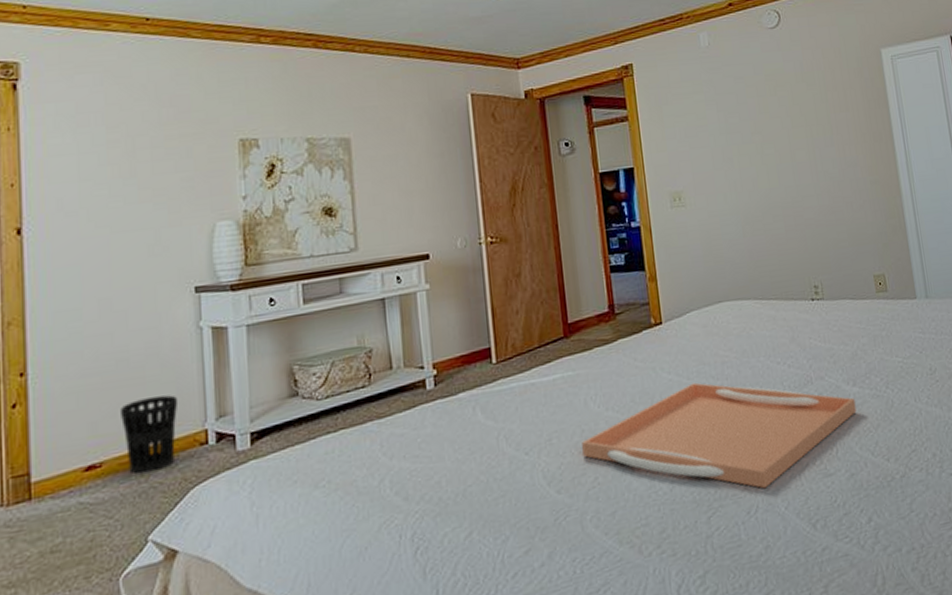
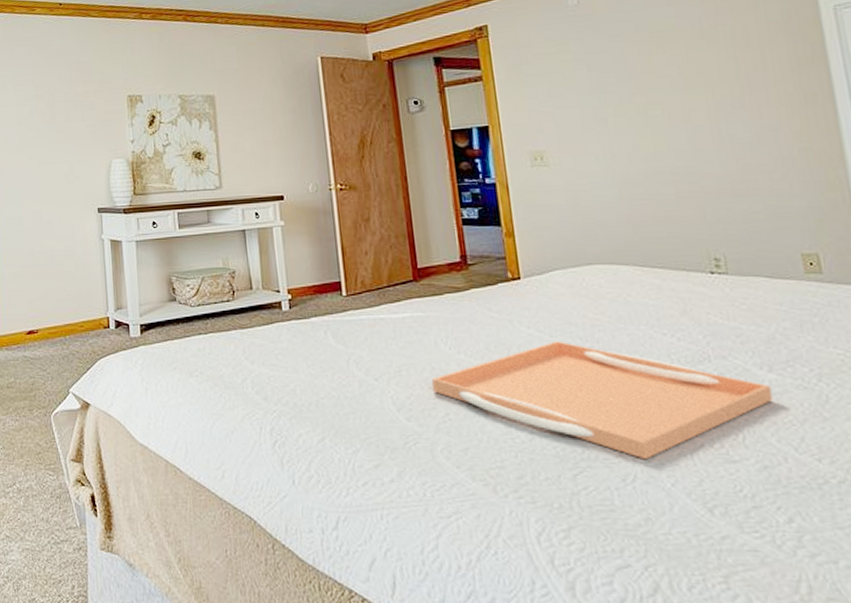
wastebasket: present [121,395,179,475] -> none [49,288,88,343]

